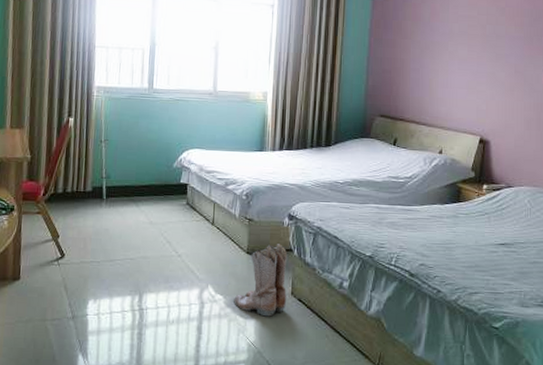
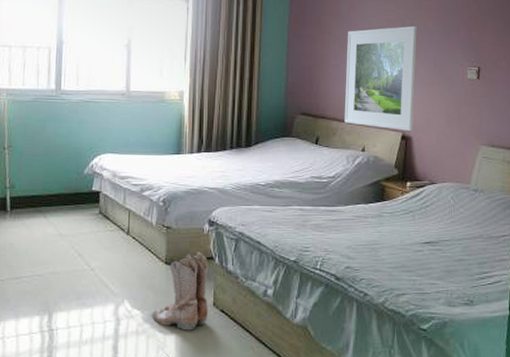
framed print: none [422,31,498,136] -> present [344,25,417,132]

